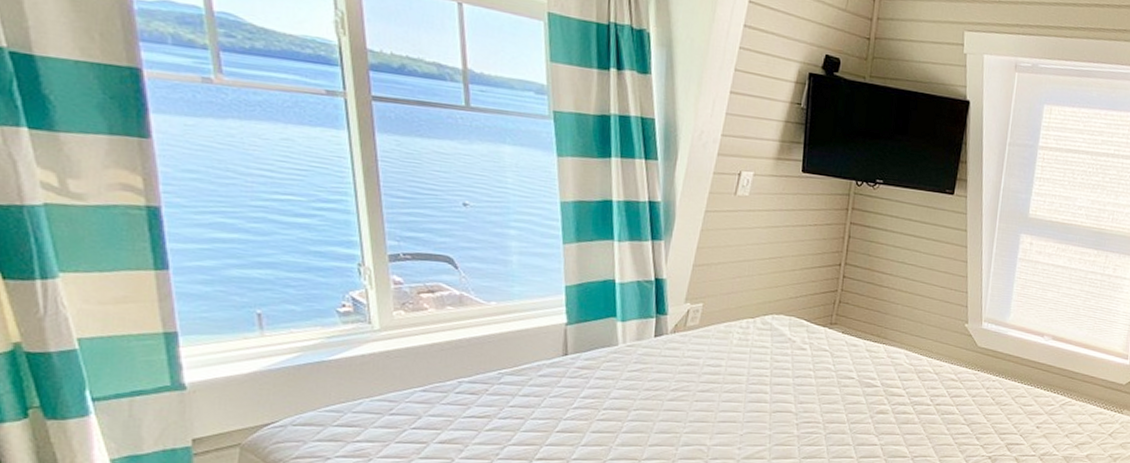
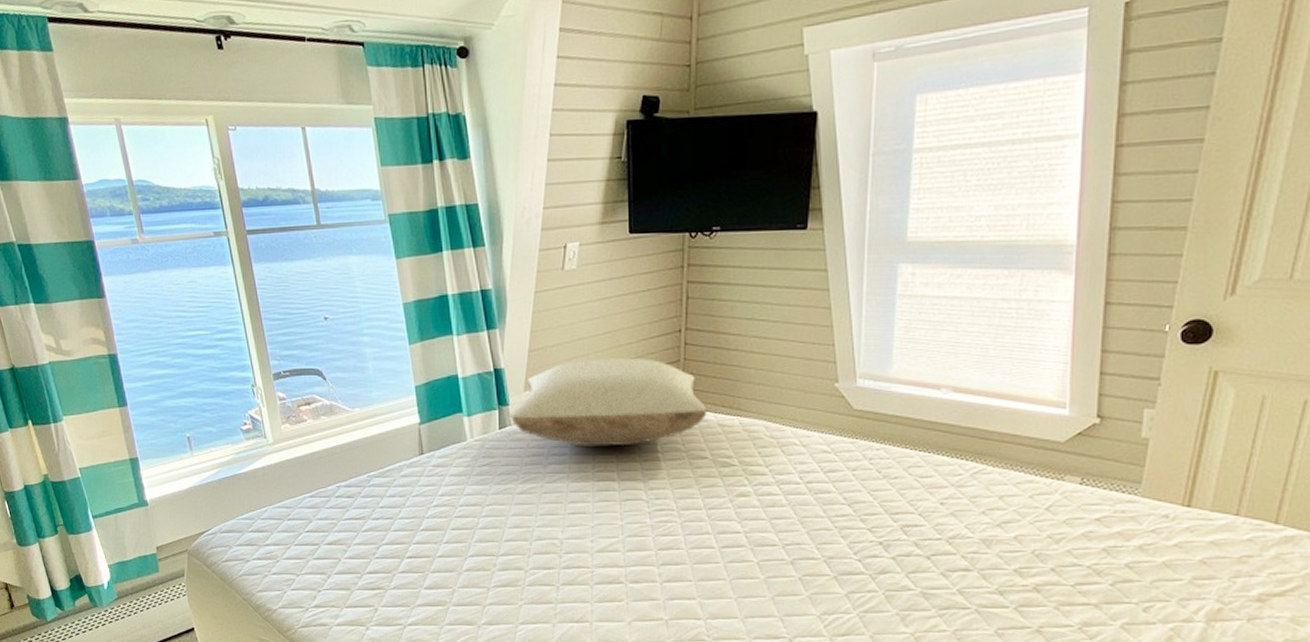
pillow: none [667,280,858,362] -> present [509,357,707,446]

